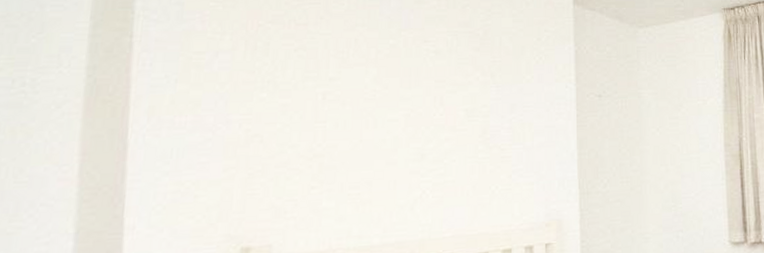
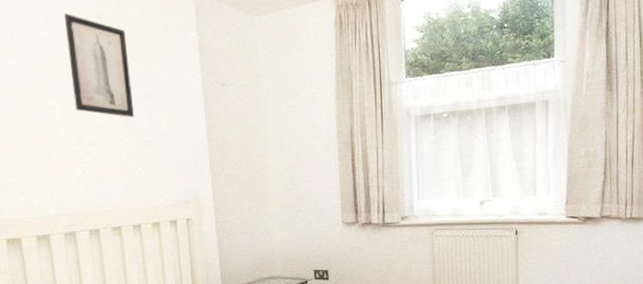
wall art: none [421,22,494,131] -> present [64,14,135,118]

